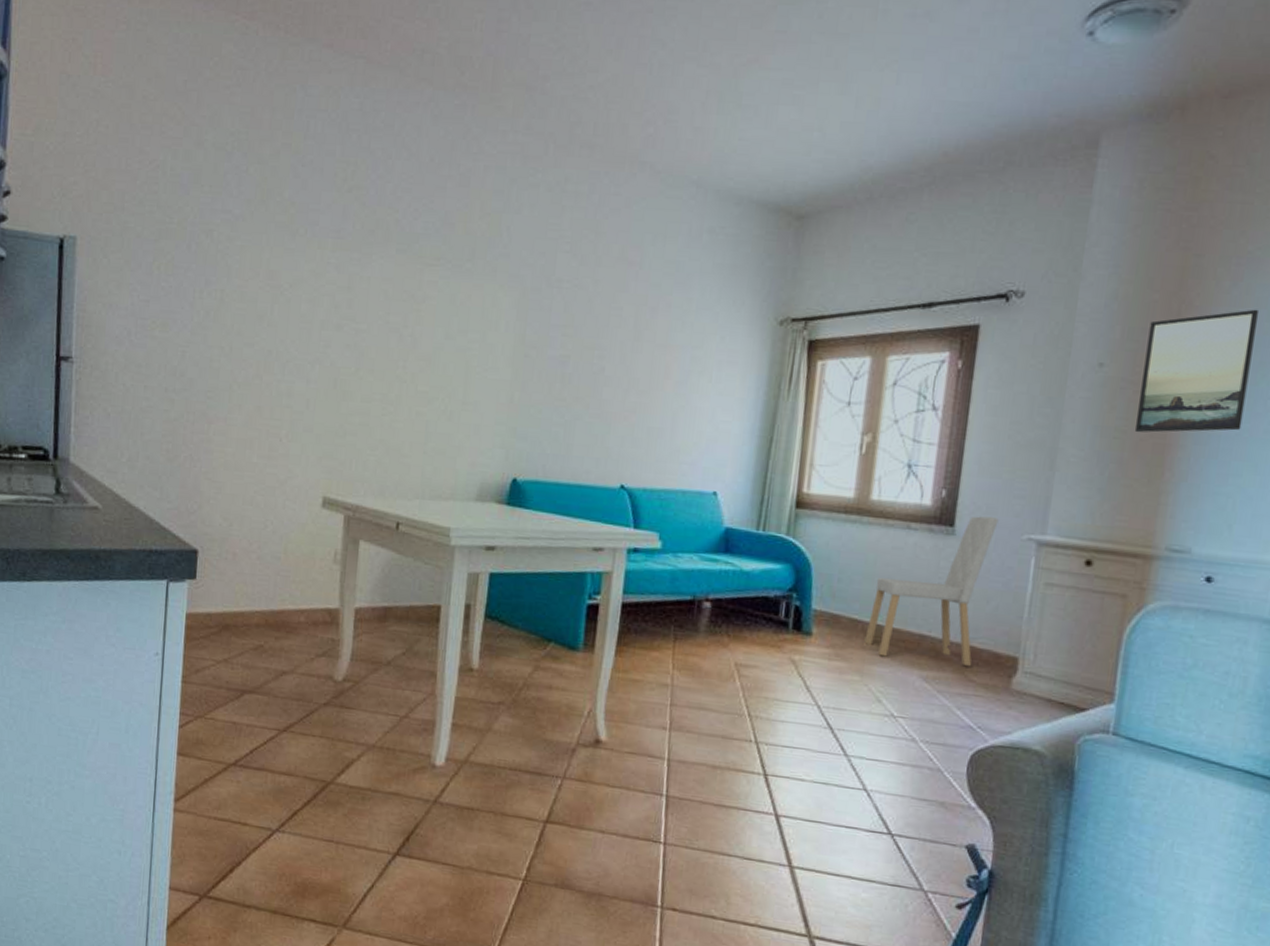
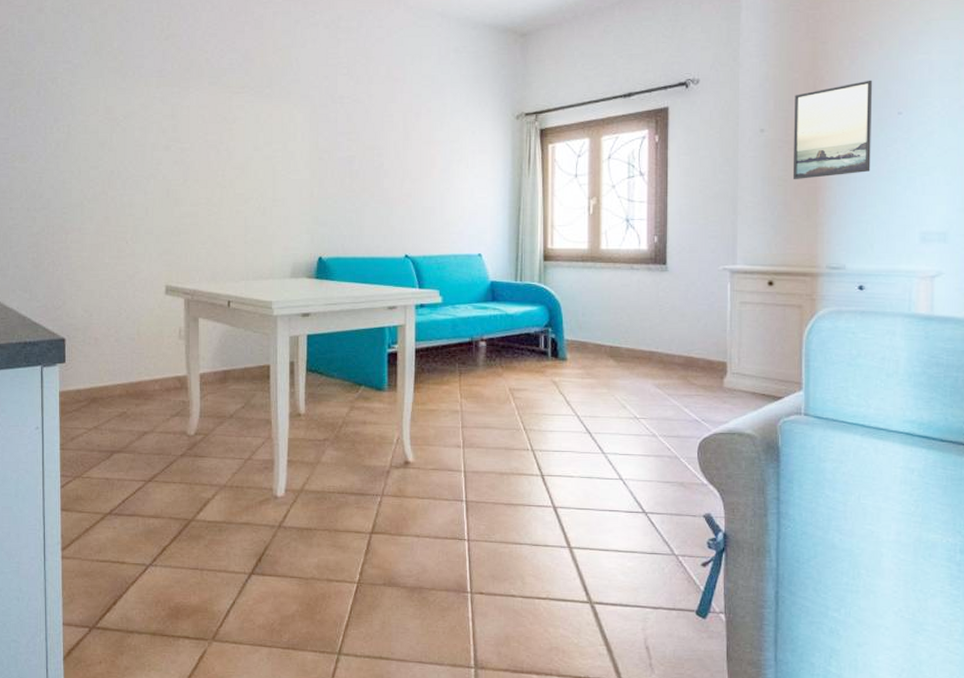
dining chair: present [864,516,999,666] -> none [608,255,700,372]

